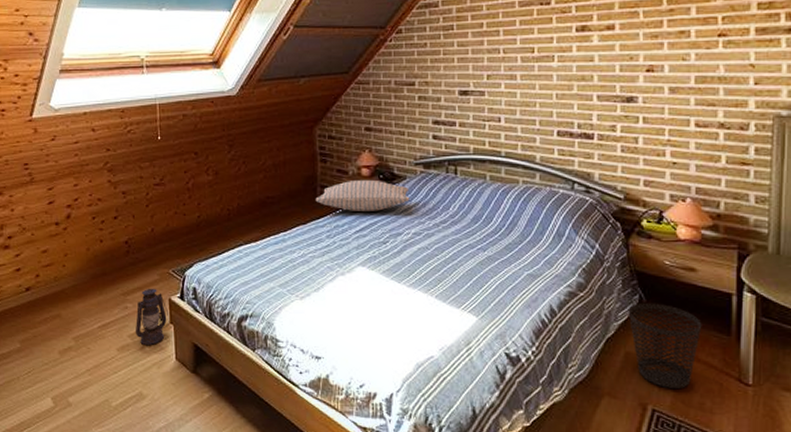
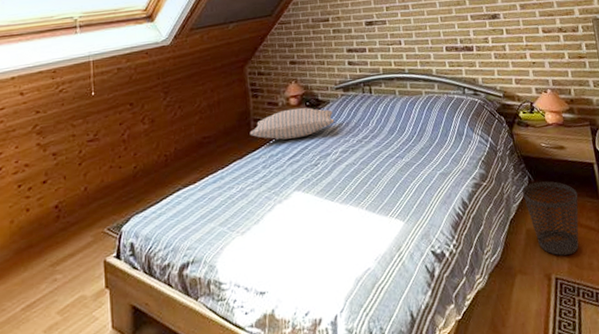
lantern: present [135,288,170,346] -> none [65,251,105,320]

